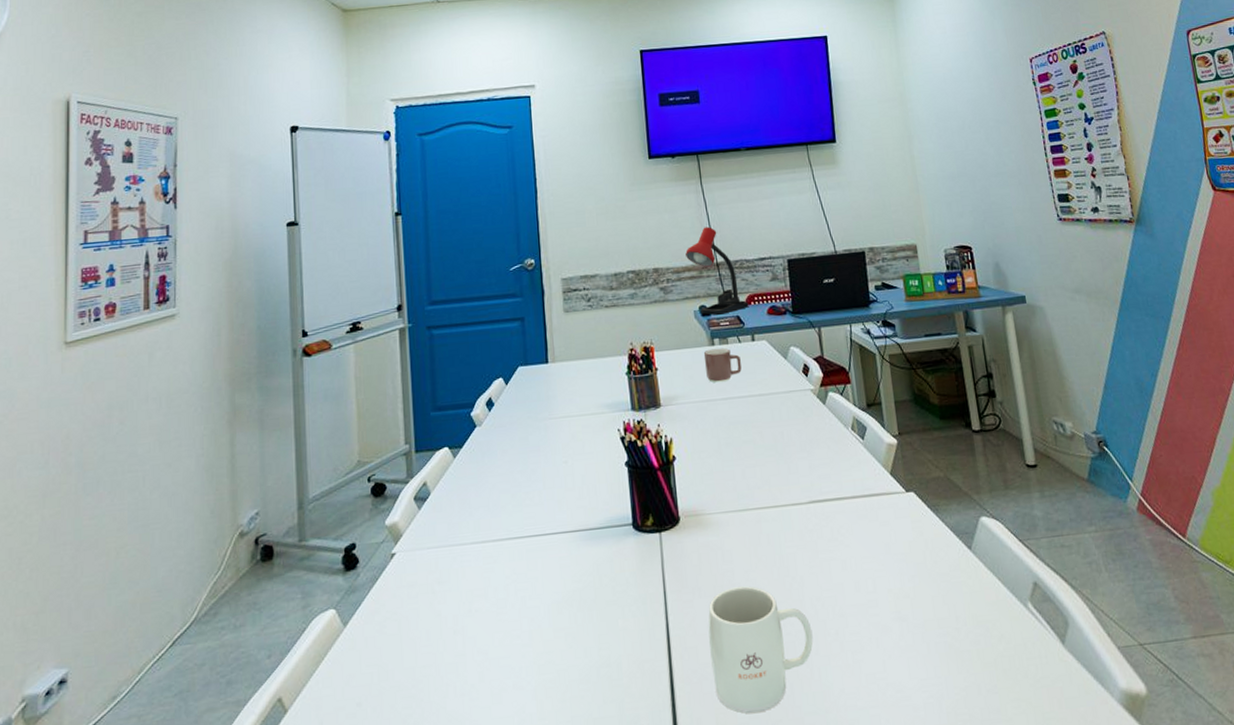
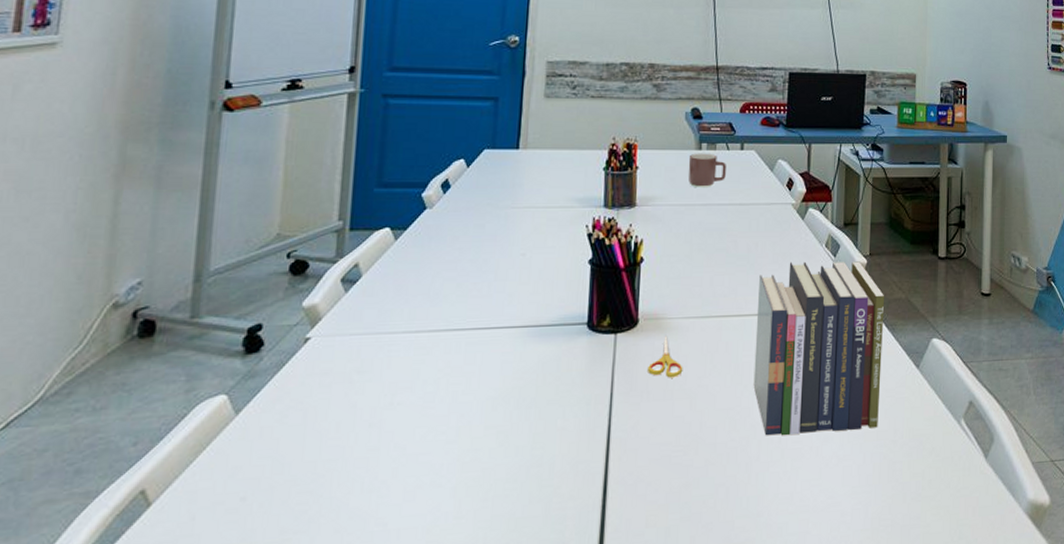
desk lamp: present [685,226,749,315] -> none [686,28,743,119]
scissors: none [695,531,729,574] -> present [648,336,683,378]
mug: present [708,586,814,714] -> none [649,392,756,516]
books: none [790,442,938,629] -> present [753,261,885,436]

